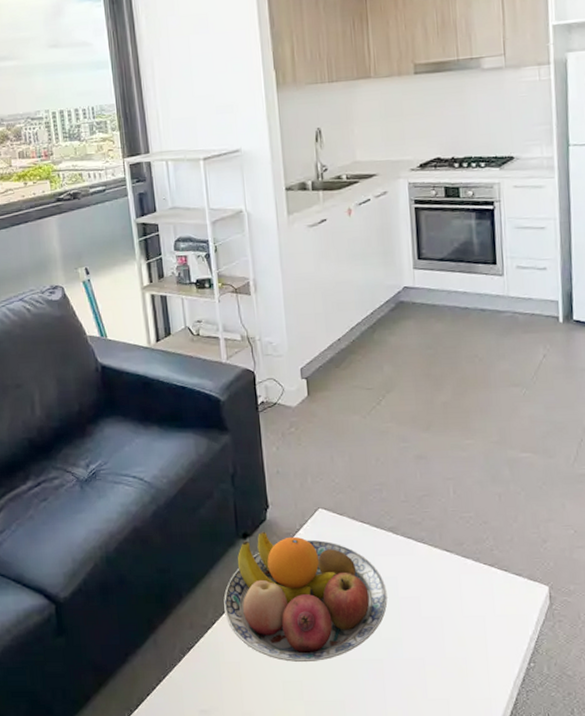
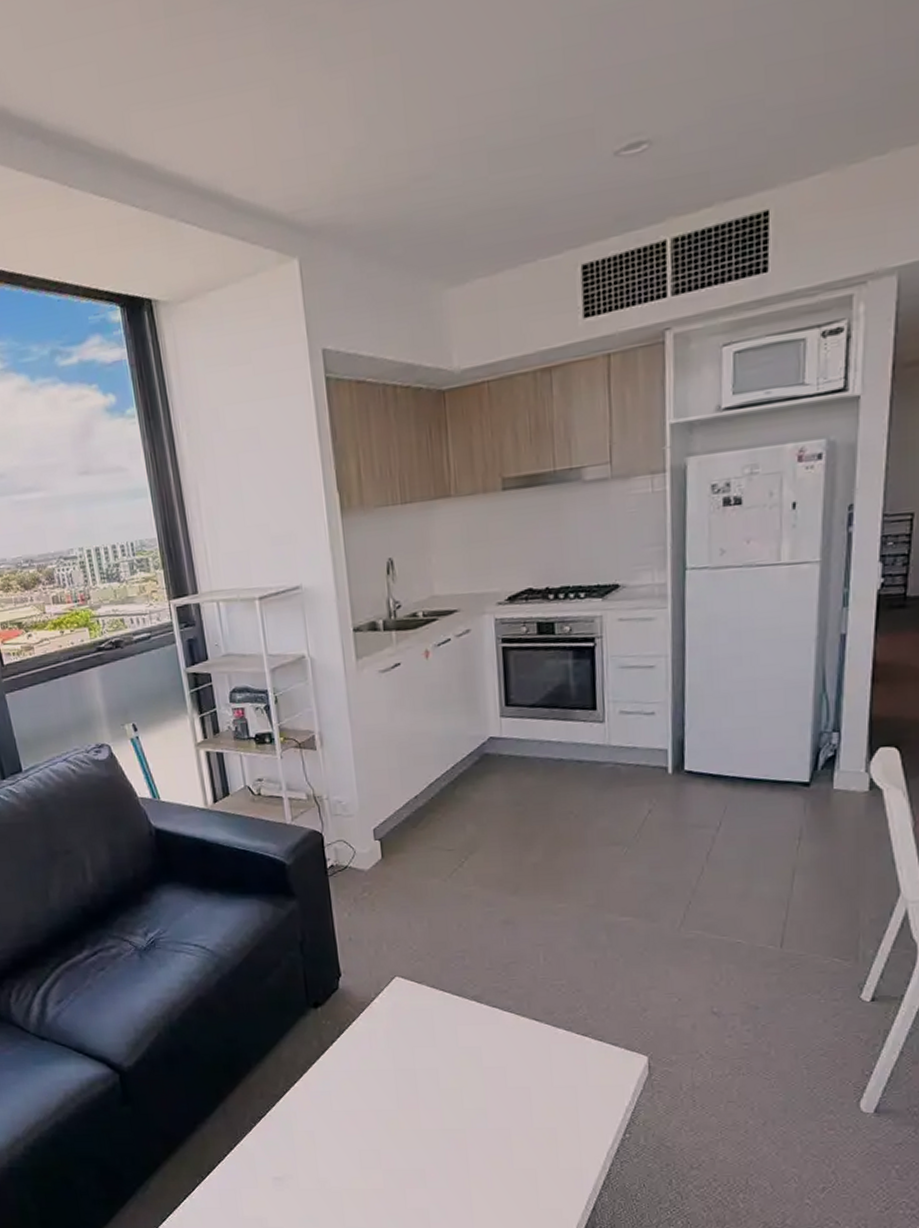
fruit bowl: present [224,531,388,663] -> none [295,1000,471,1132]

